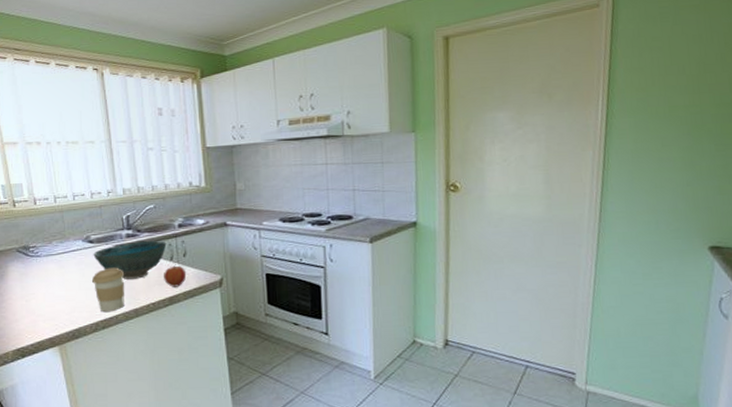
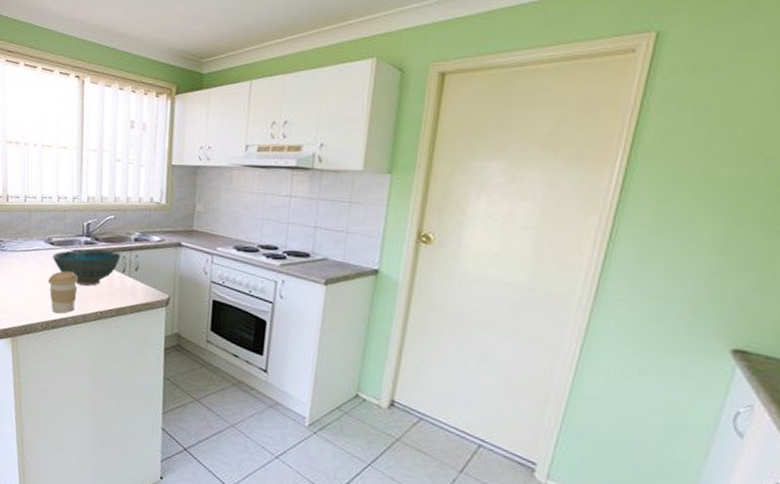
apple: present [164,265,187,287] -> none [114,278,136,300]

